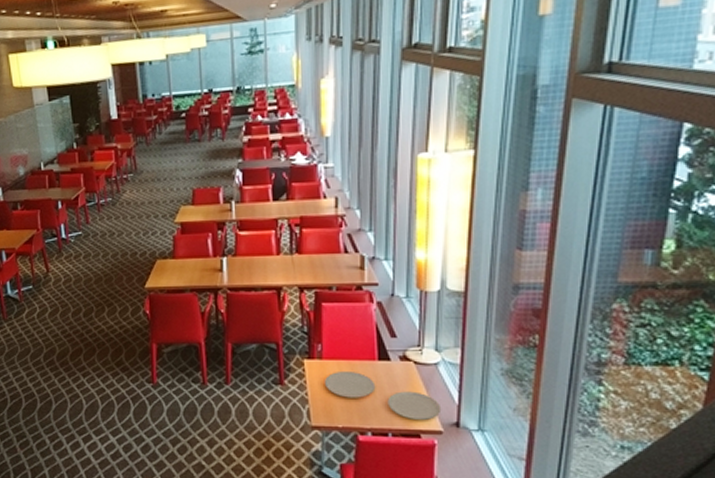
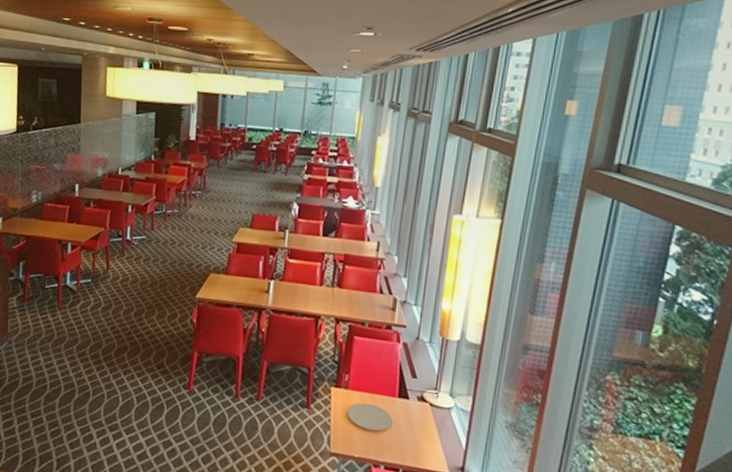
plate: present [387,391,442,421] -> none [402,430,450,462]

